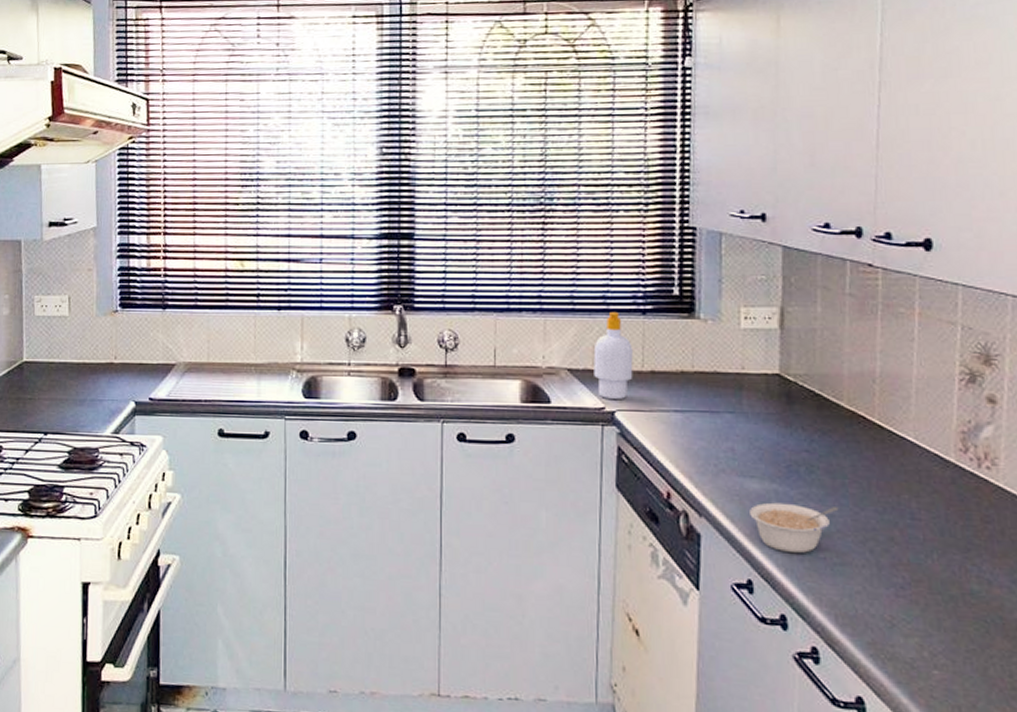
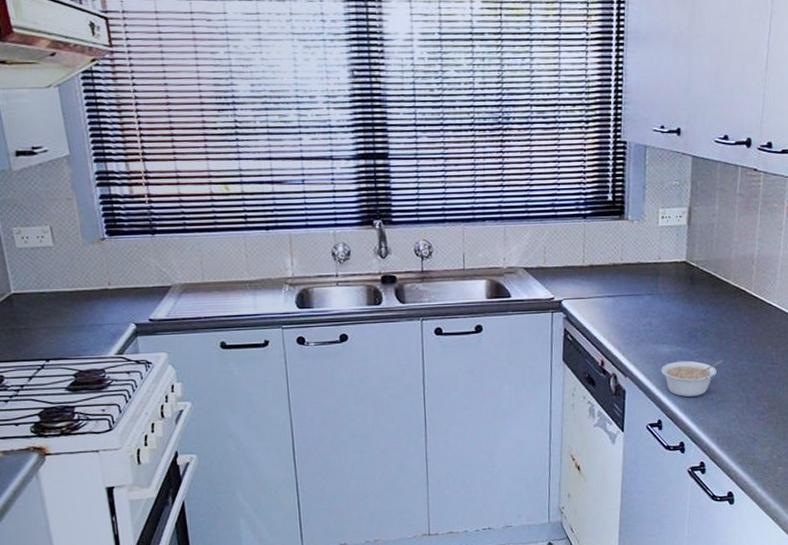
soap bottle: present [593,311,633,399] -> none [544,217,576,290]

